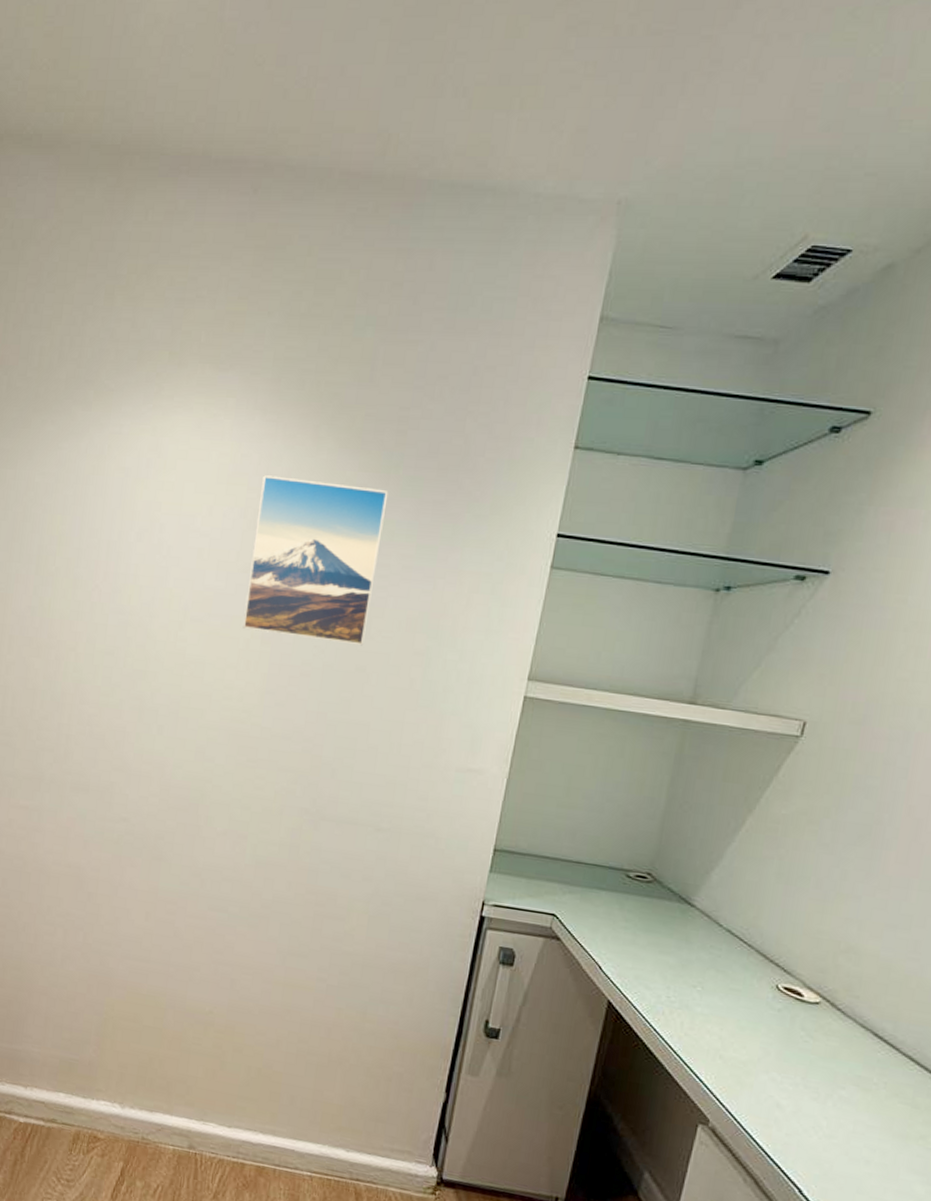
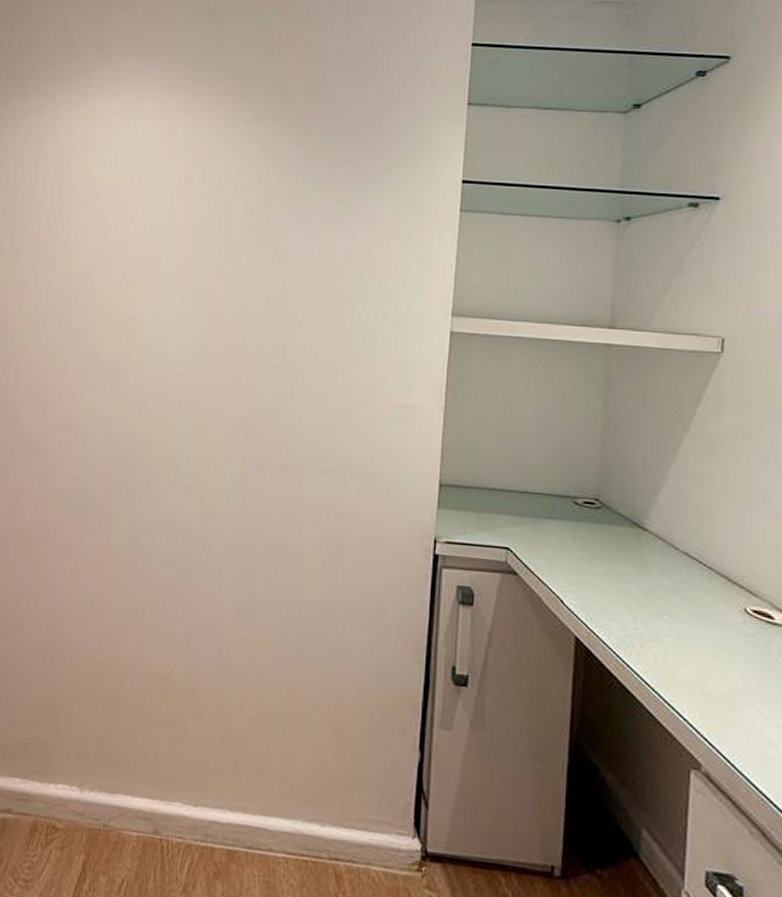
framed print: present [242,475,389,646] -> none [177,146,303,294]

